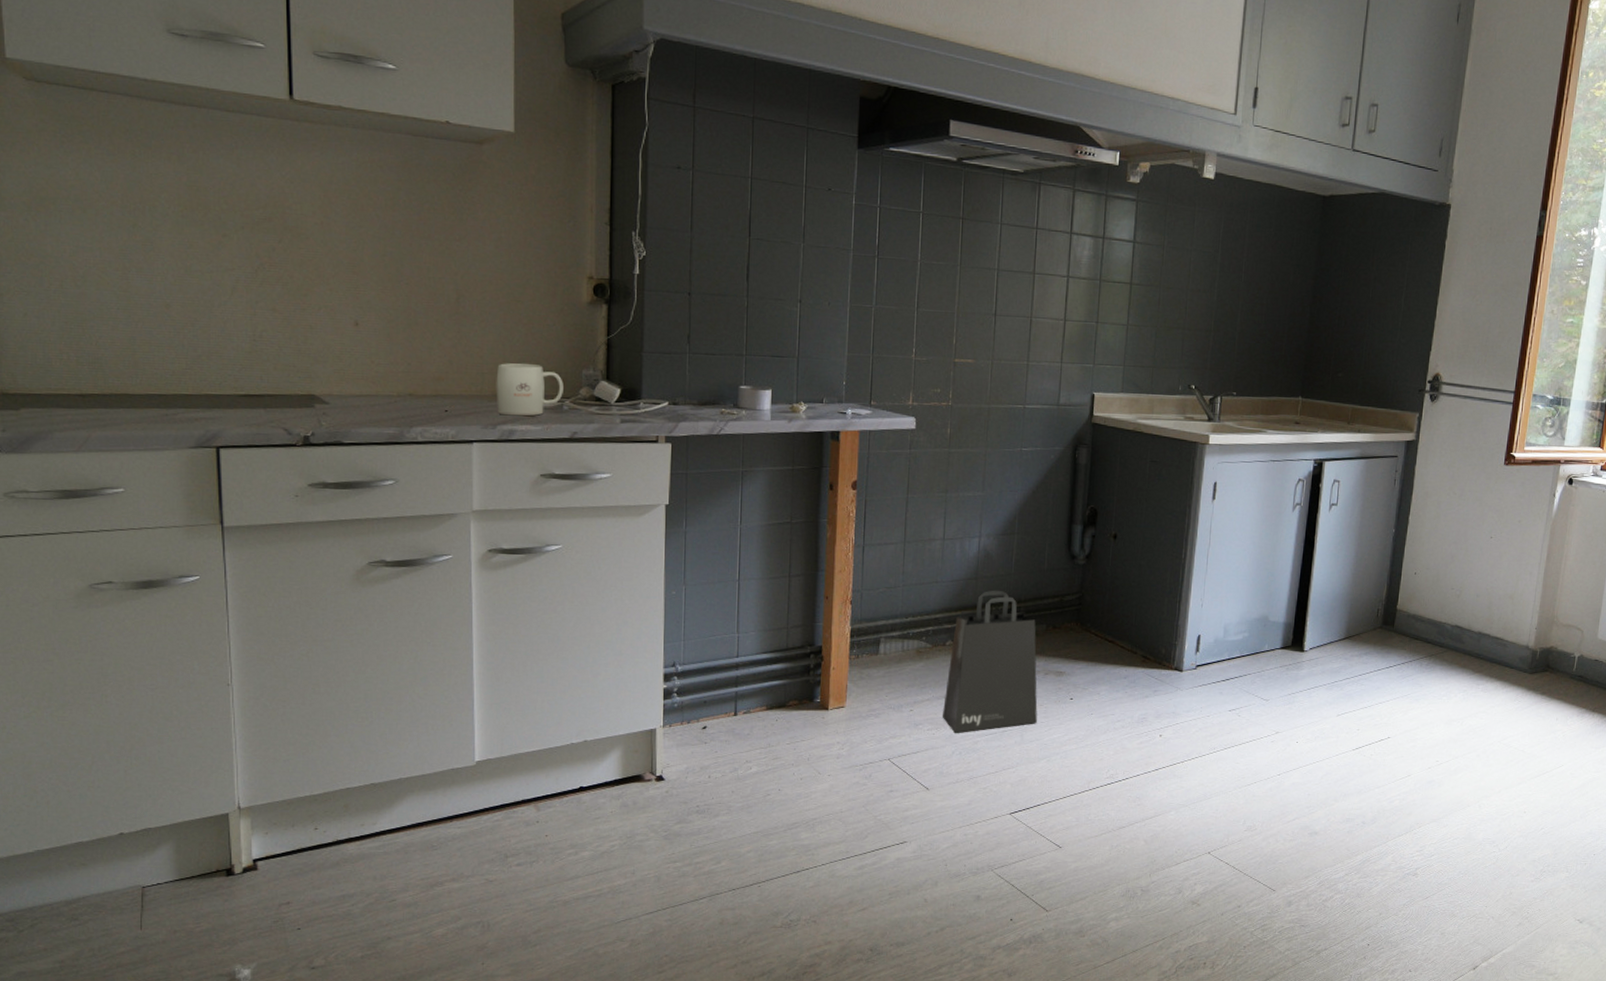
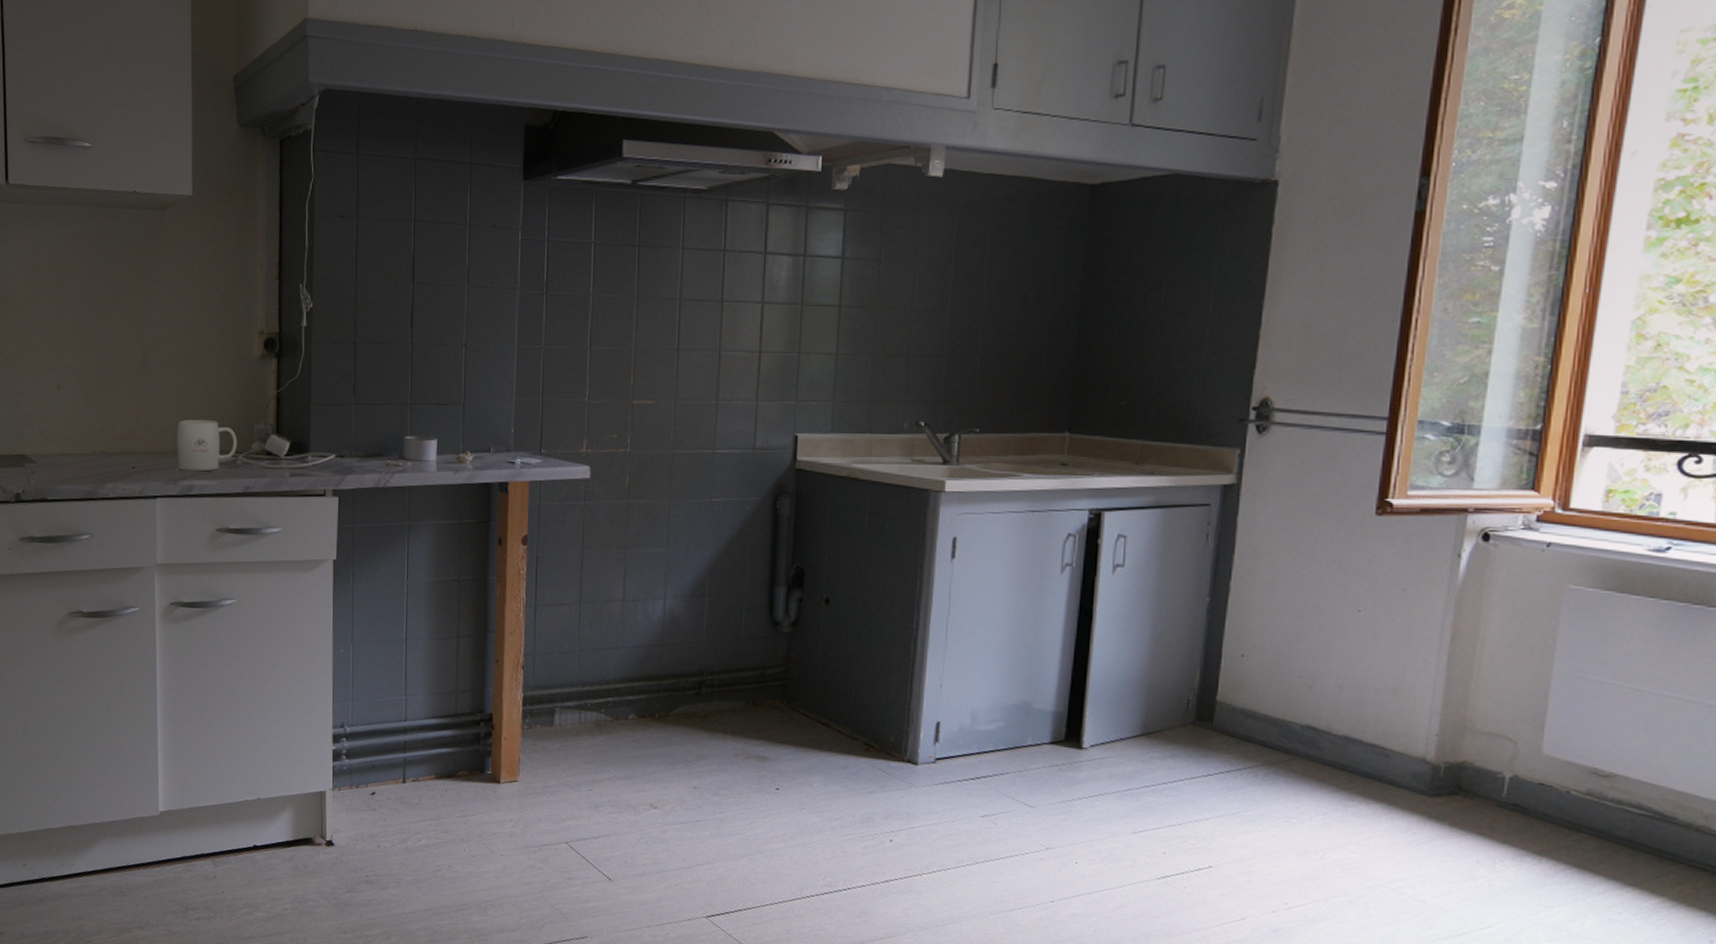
shopping bag: present [943,590,1038,733] -> none [626,659,737,820]

